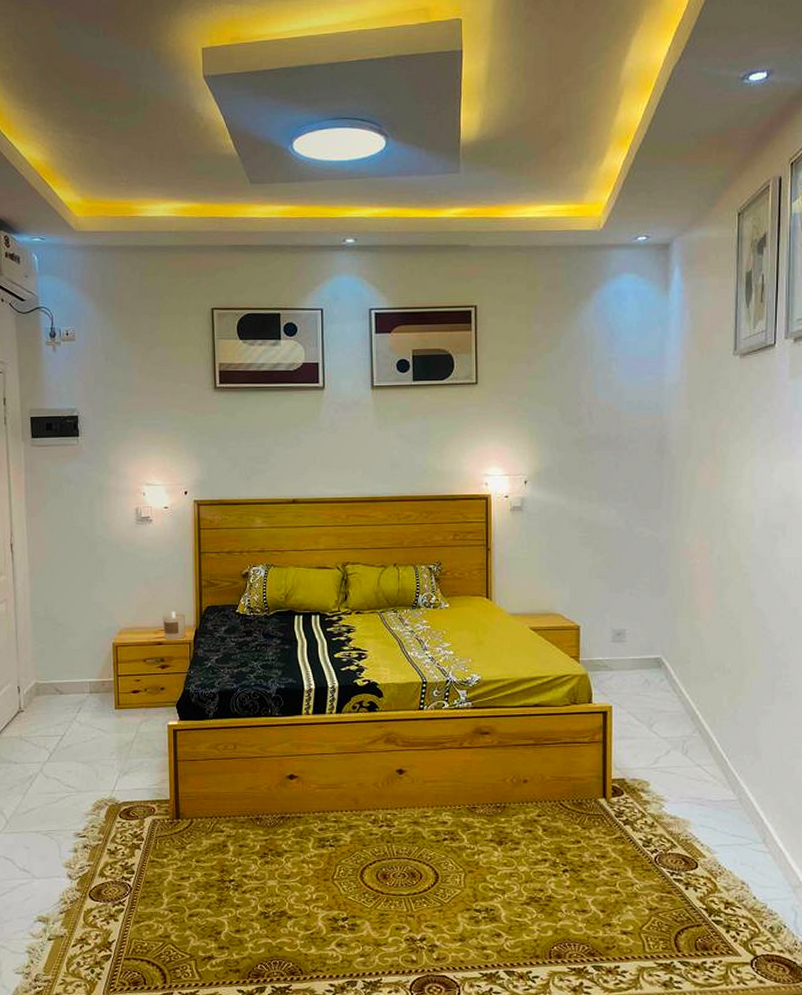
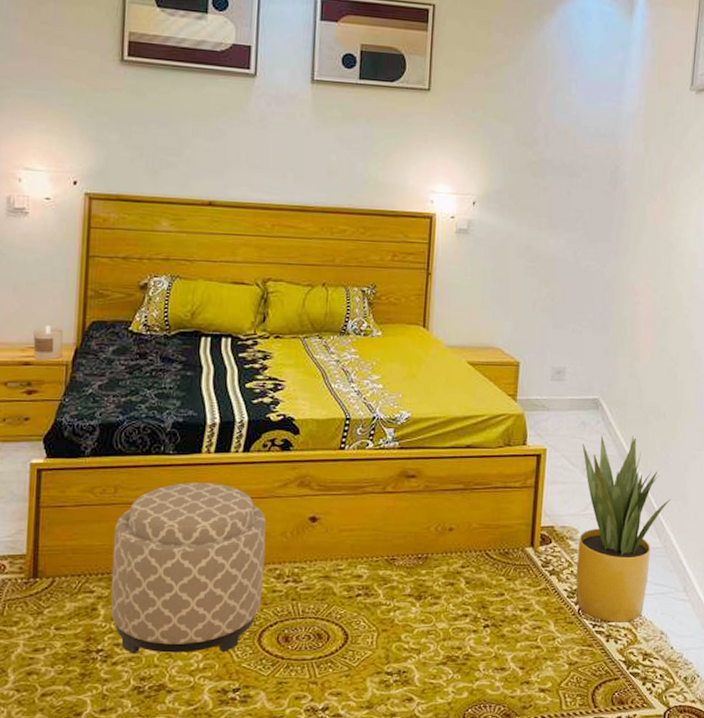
ottoman: none [236,740,362,885] -> present [111,483,266,654]
planter: none [648,693,743,872] -> present [575,435,671,623]

